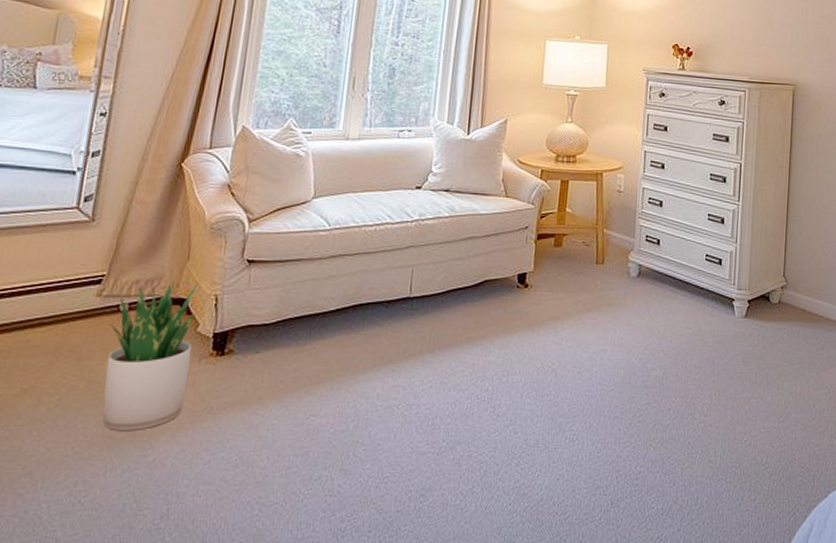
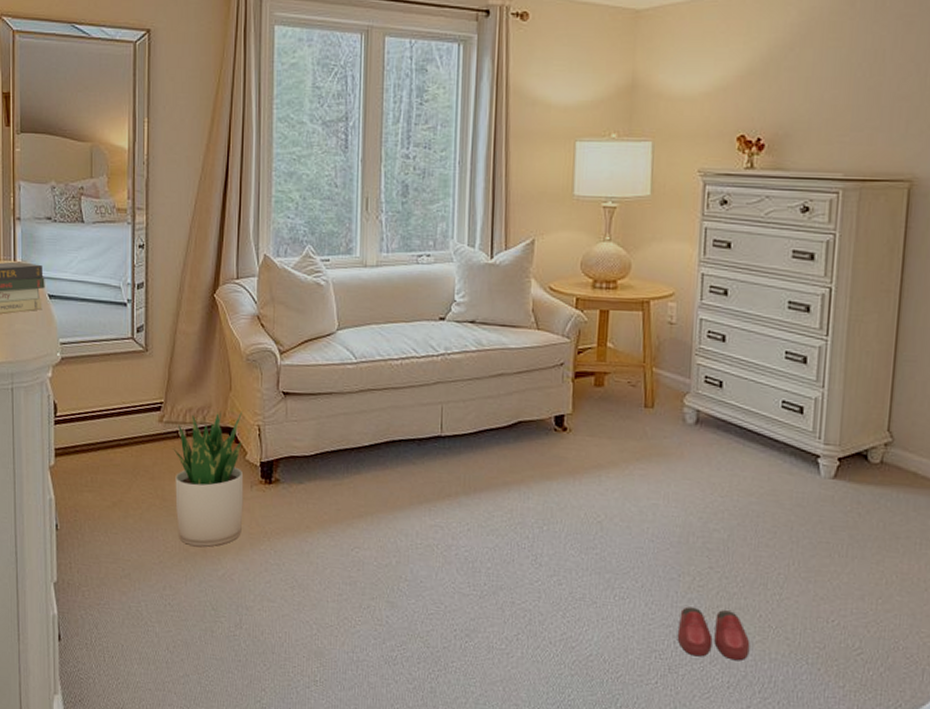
slippers: none [619,442,681,488] -> present [677,606,750,661]

